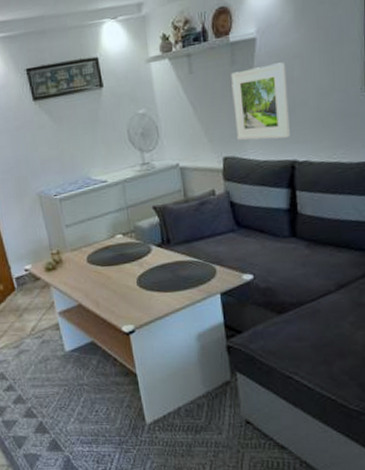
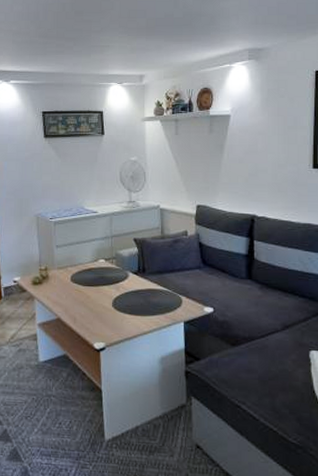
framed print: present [231,62,290,140] -> none [208,136,252,196]

